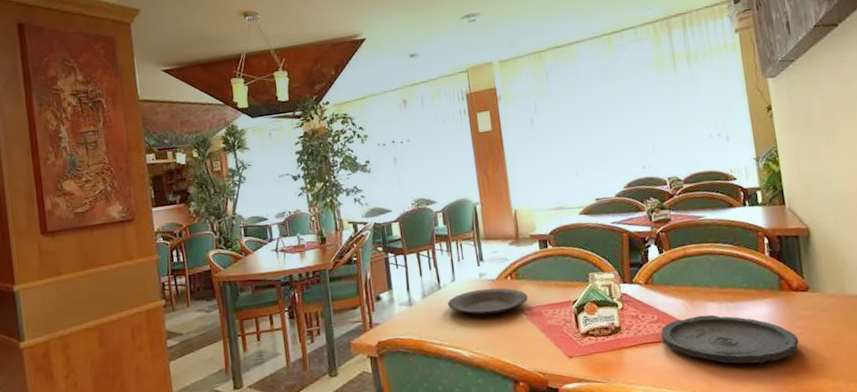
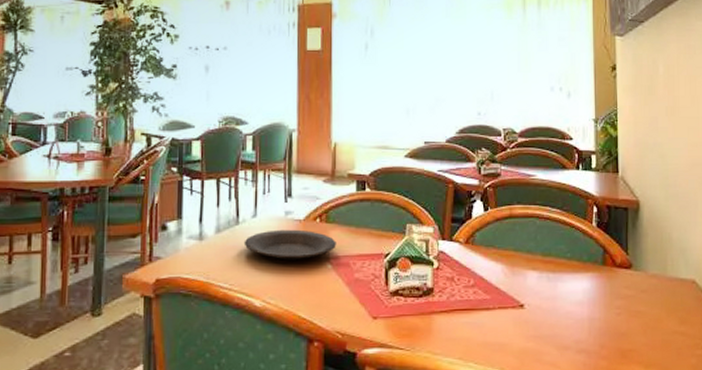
plate: present [661,315,799,364] -> none [476,284,616,343]

